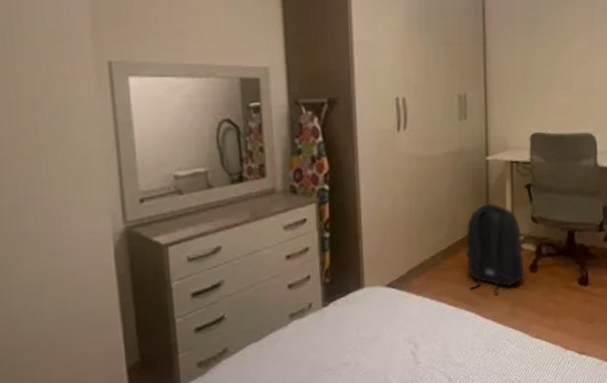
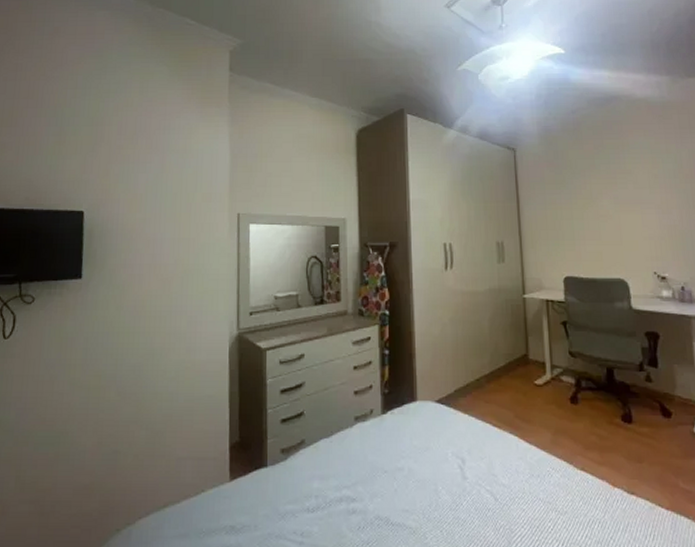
backpack: present [466,204,523,295] -> none [508,337,564,422]

